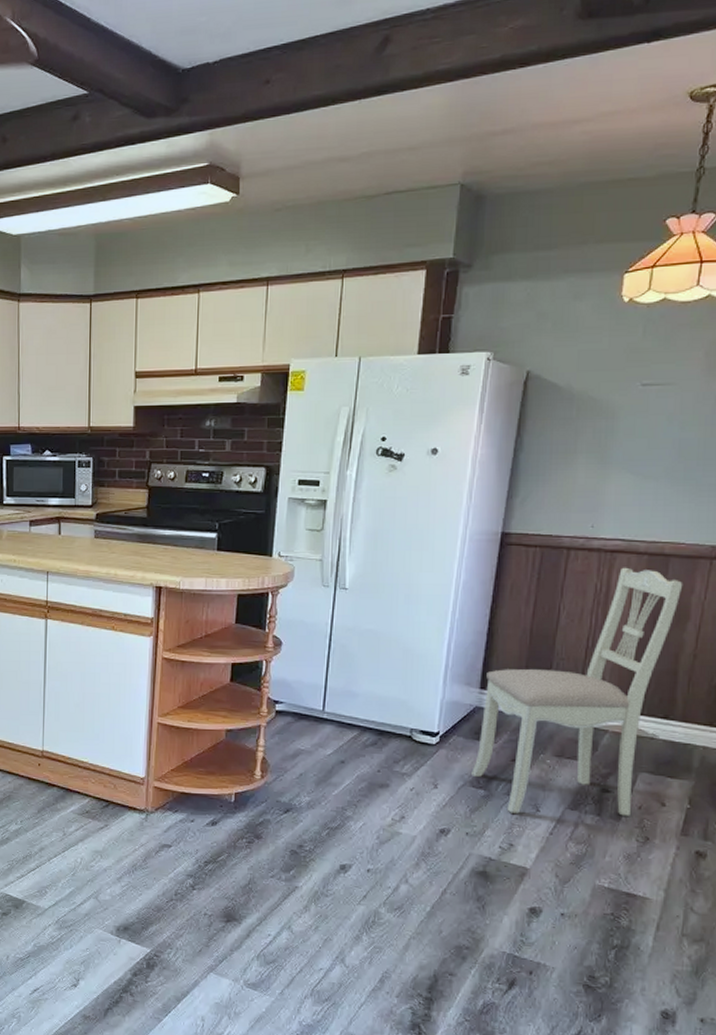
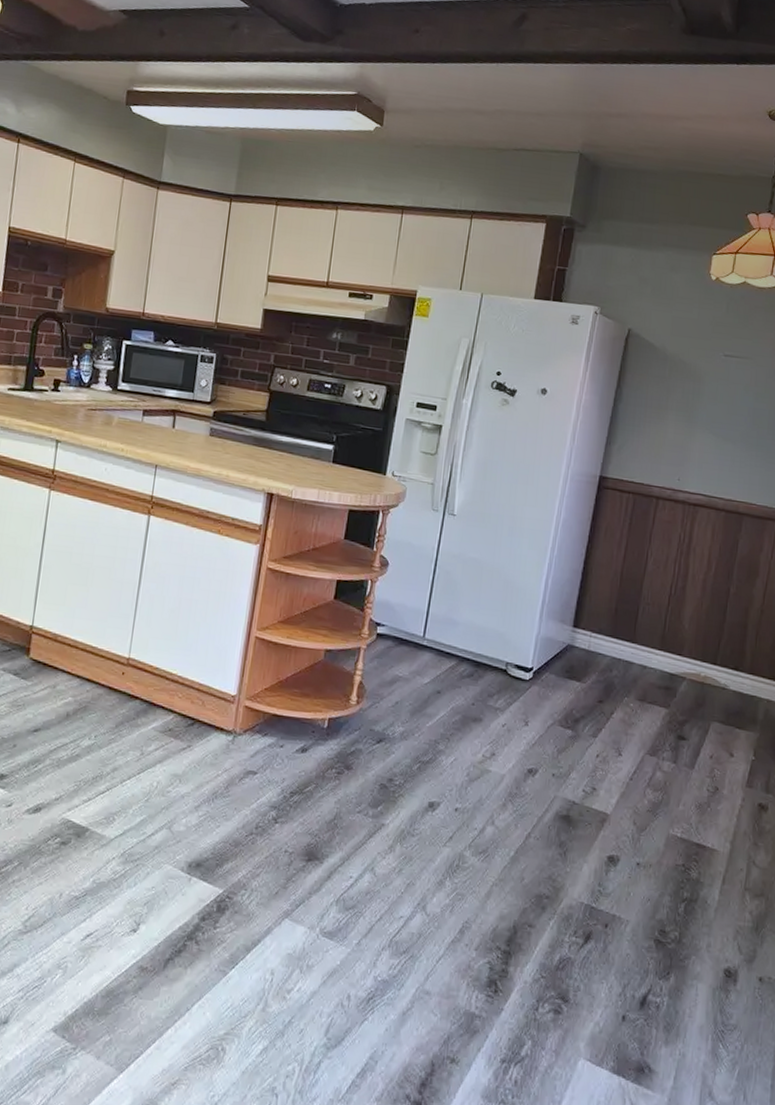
dining chair: present [471,567,683,816] -> none [561,521,754,765]

